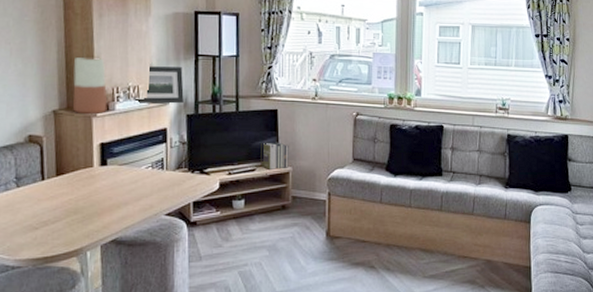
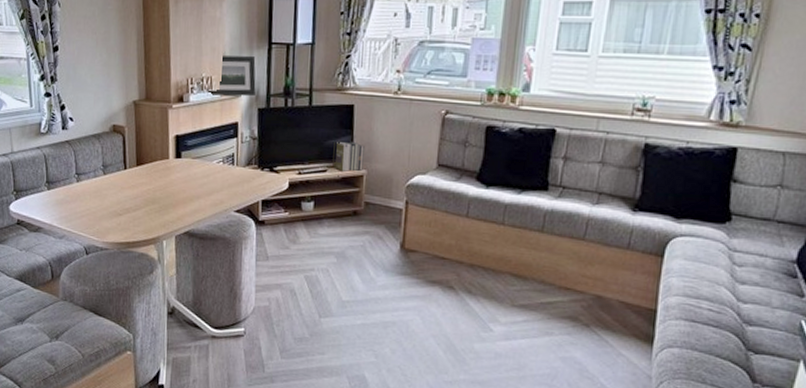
vase: present [73,57,108,114] -> none [151,47,182,105]

